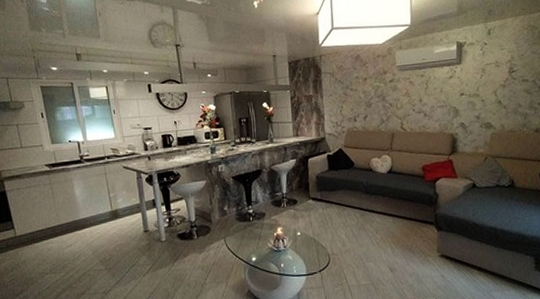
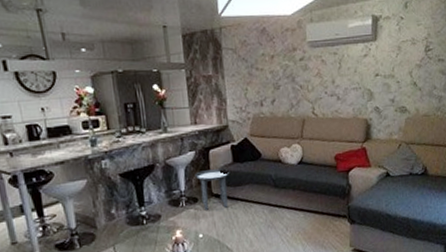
side table: none [295,175,326,211] -> present [195,169,230,210]

